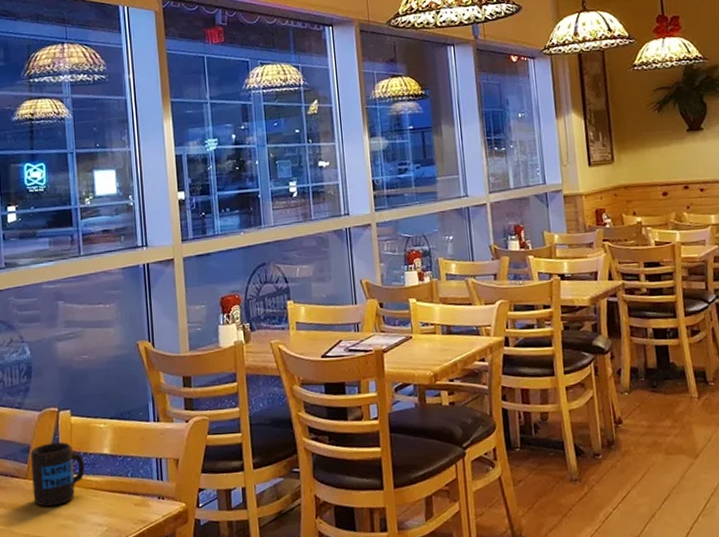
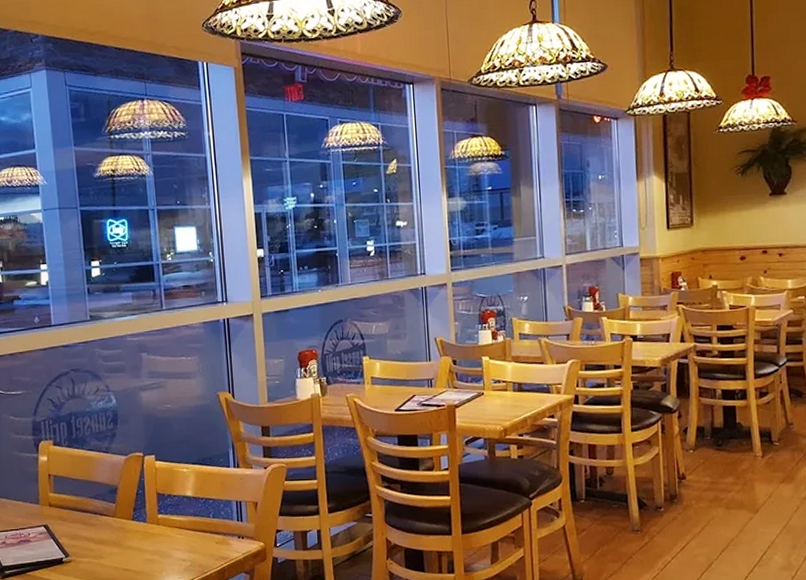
mug: present [31,442,85,507] -> none [118,484,169,543]

